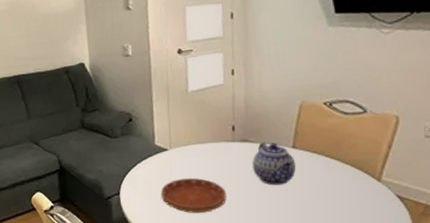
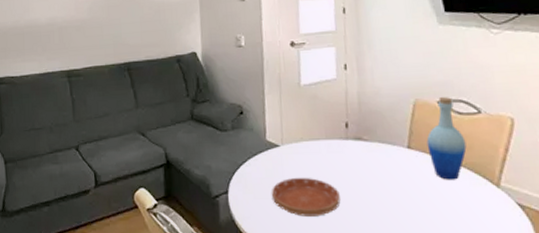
teapot: present [252,142,296,186] -> none [366,141,412,188]
bottle: none [311,98,351,176] -> present [426,97,467,180]

